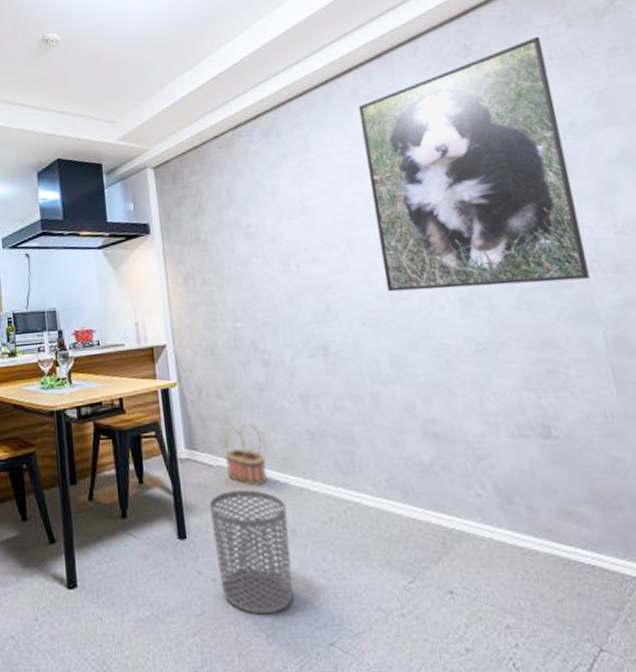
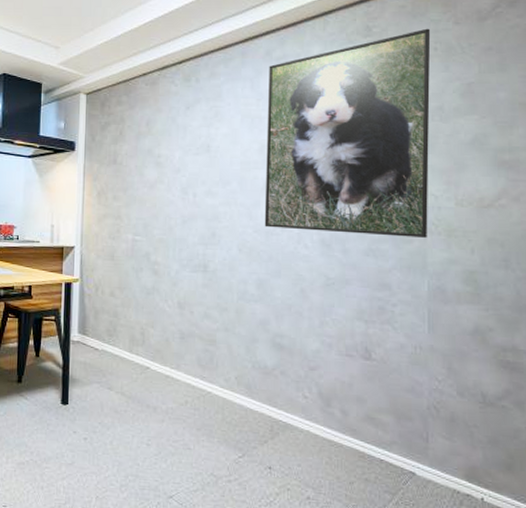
waste bin: present [209,490,293,615] -> none [90,371,152,470]
basket: present [223,423,268,488] -> none [109,319,143,371]

